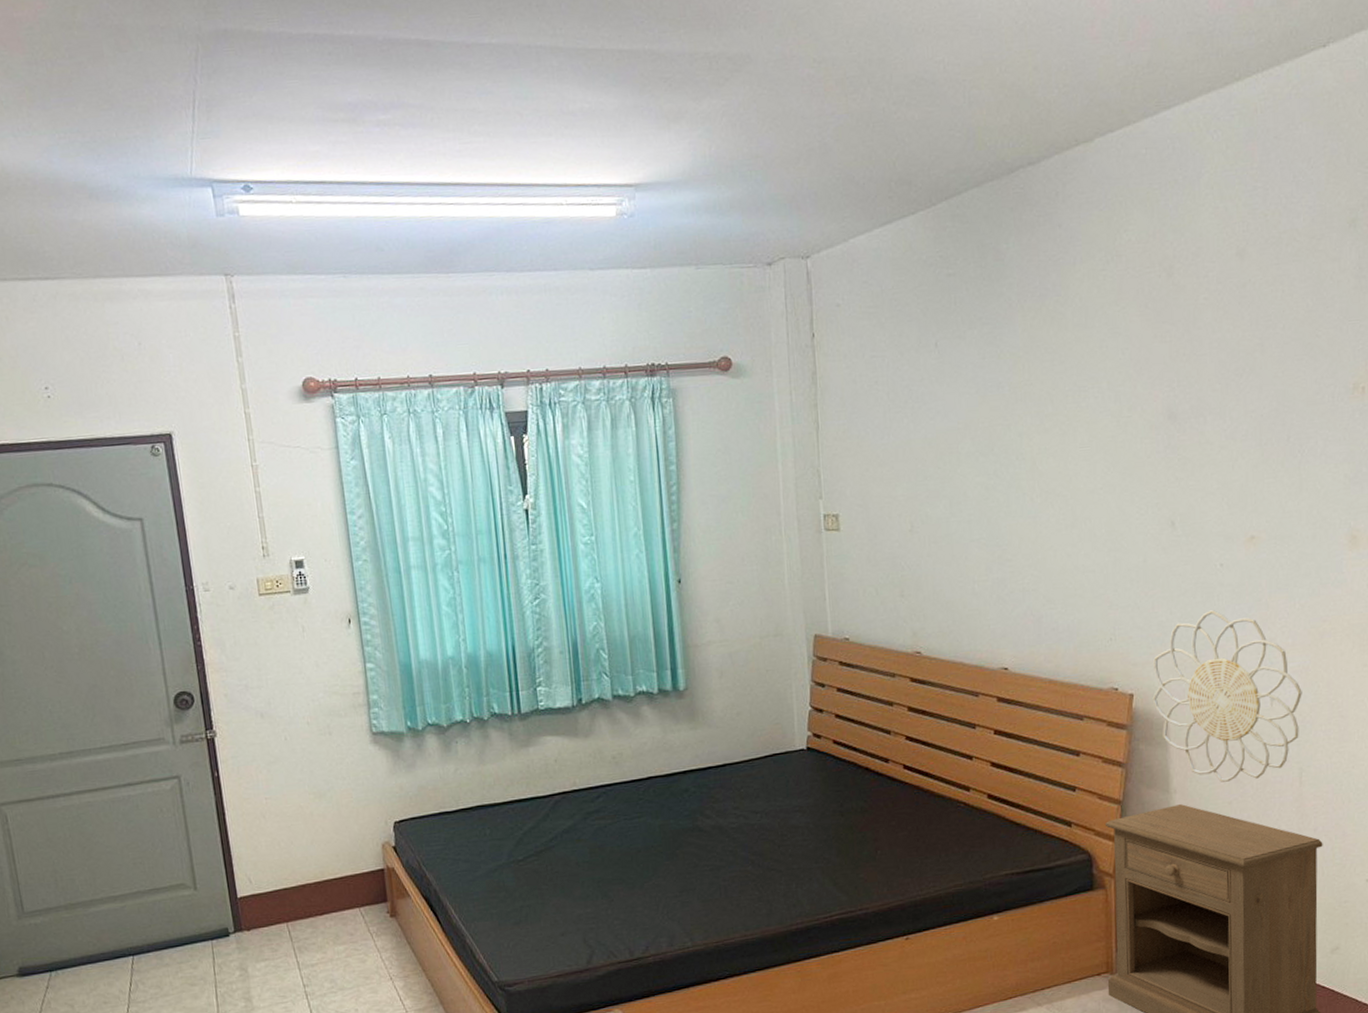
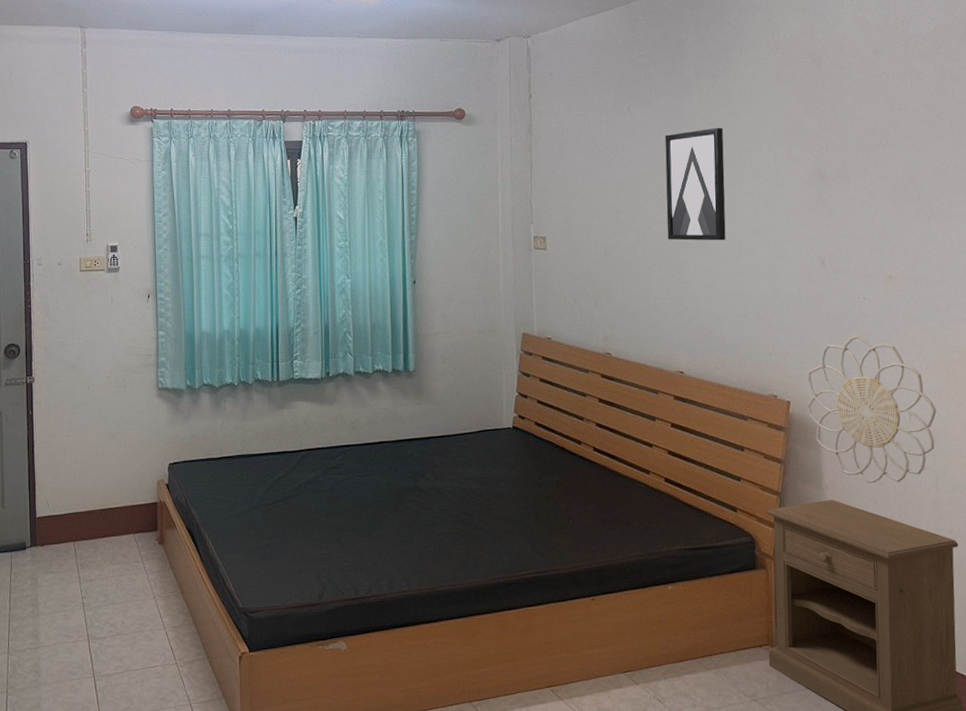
wall art: none [981,362,1057,509] -> present [665,127,726,241]

